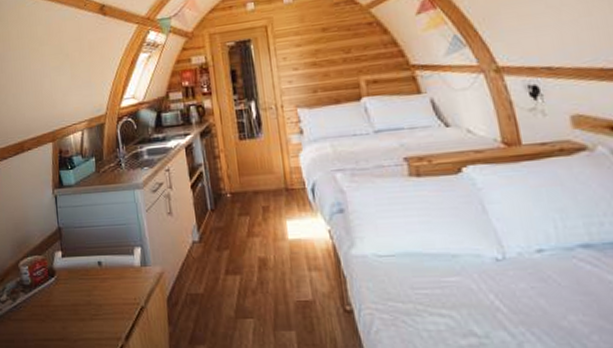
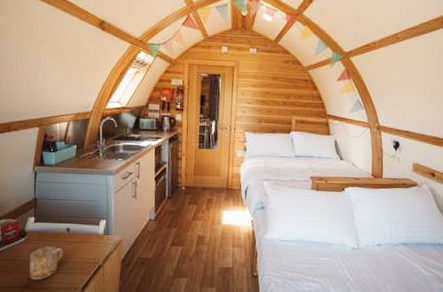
mug: none [63,286,99,330] -> present [29,247,63,280]

